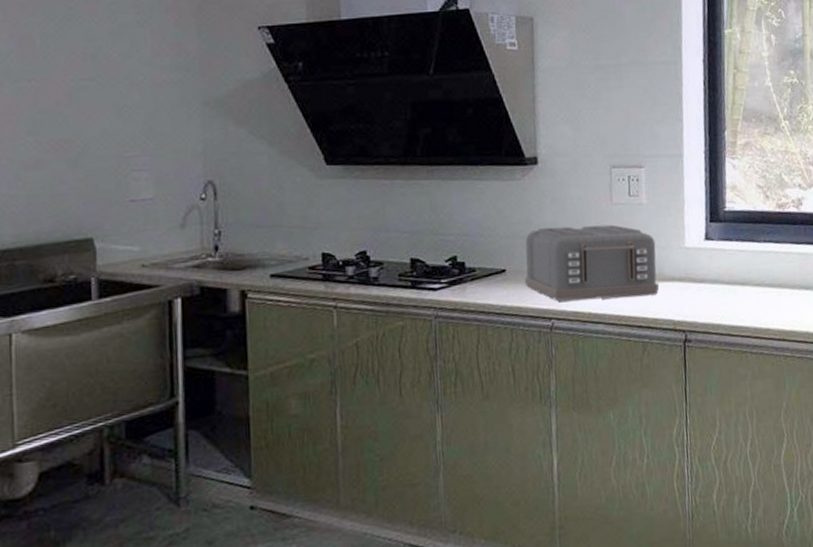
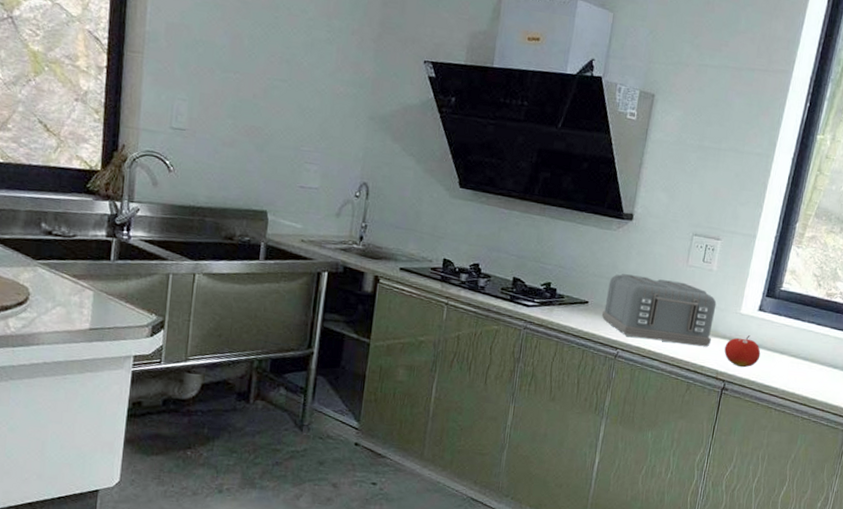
fruit: none [676,271,720,311] -> present [724,335,761,368]

